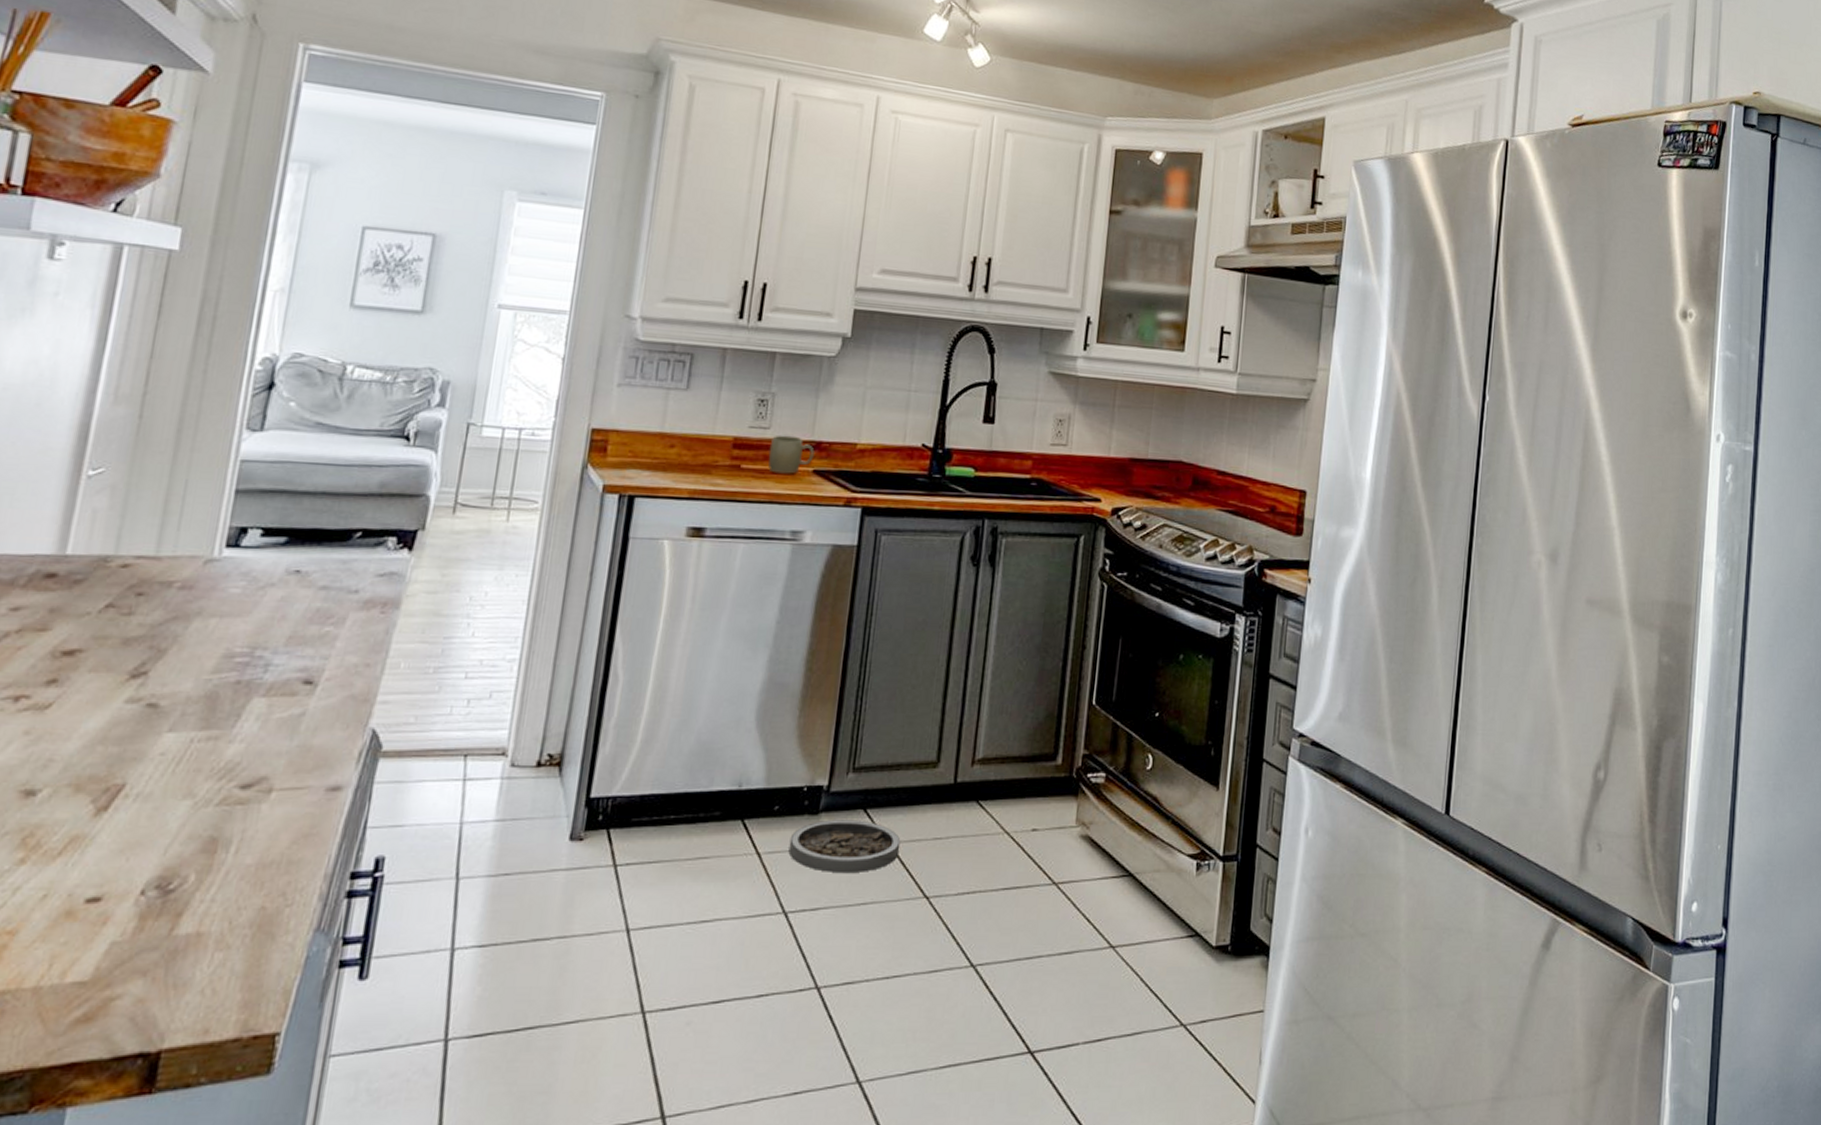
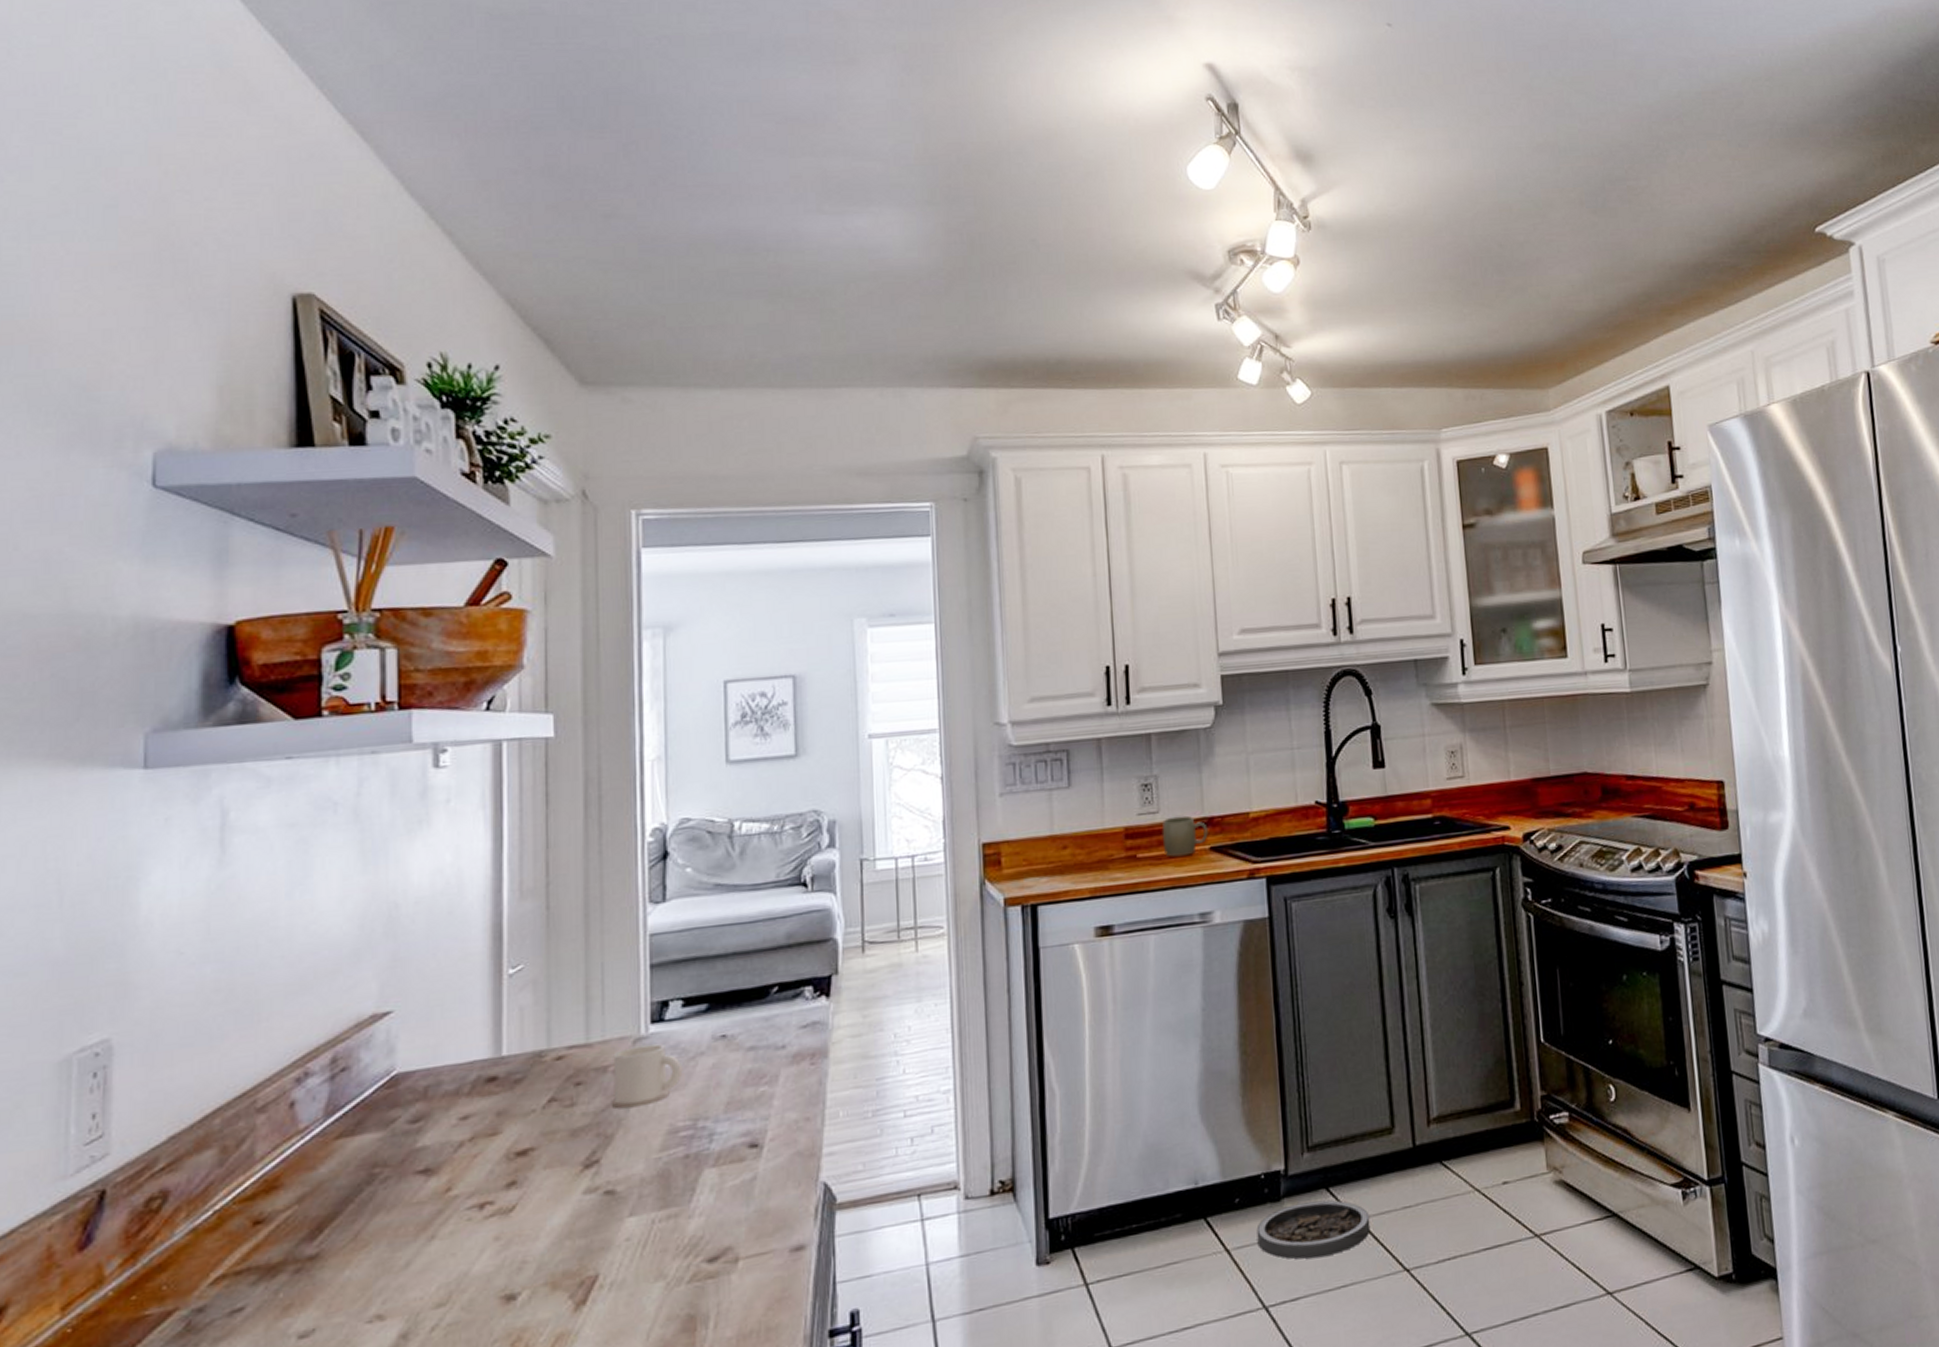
mug: none [171,567,251,627] -> present [612,1043,683,1110]

